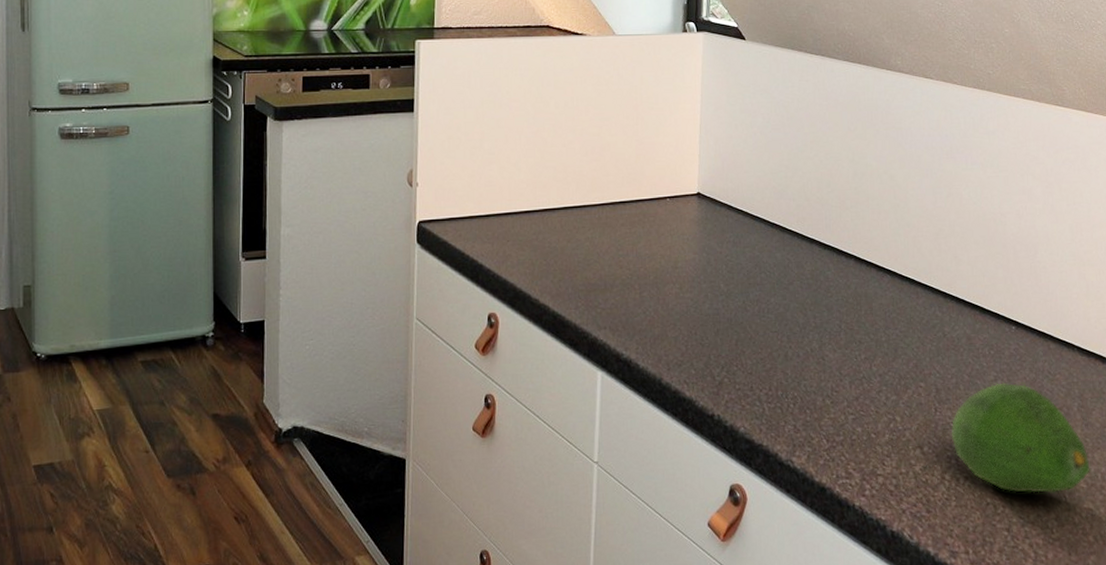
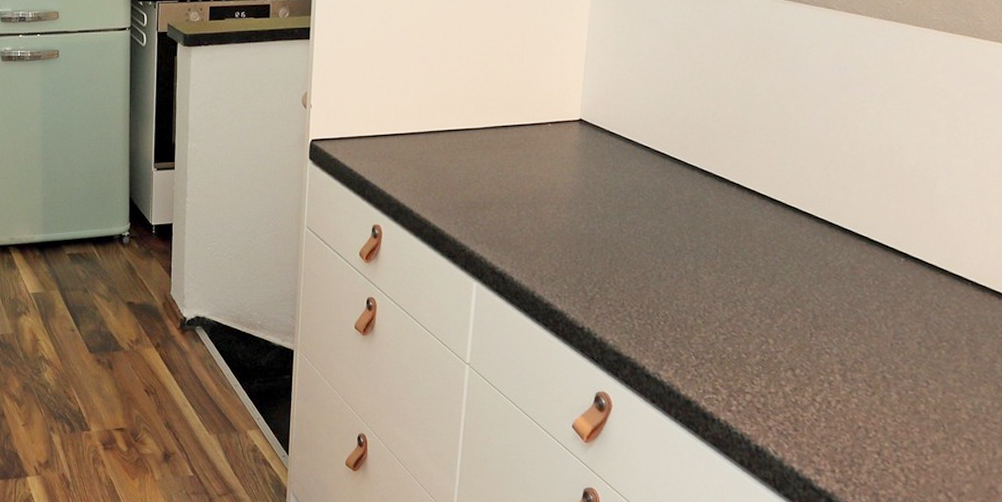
fruit: present [950,382,1091,494] -> none [825,312,975,422]

